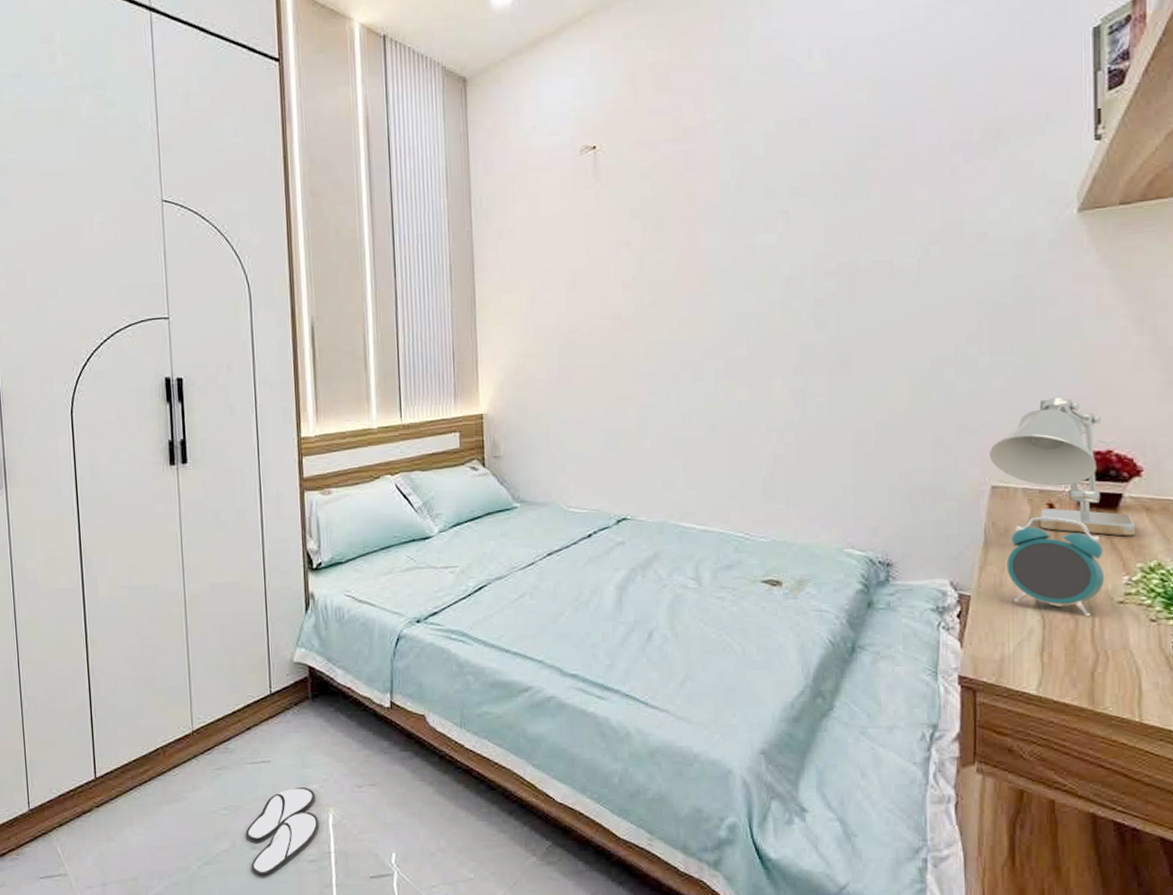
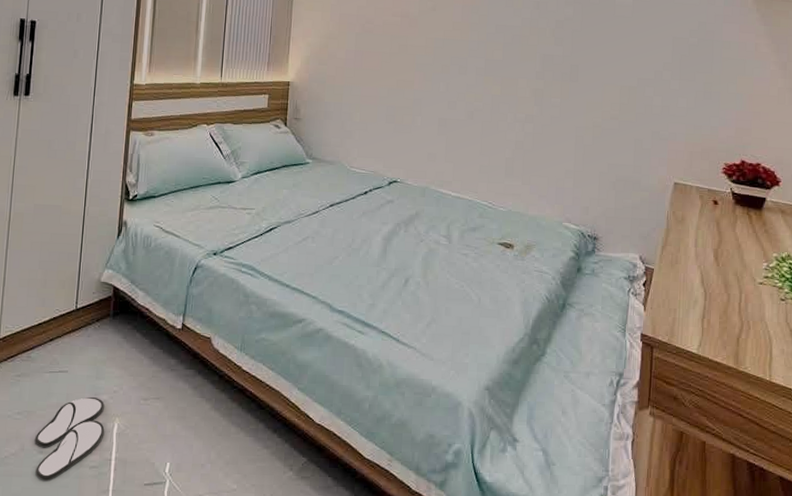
desk lamp: present [990,397,1136,537] -> none [674,118,774,232]
alarm clock: present [1006,516,1105,618] -> none [681,210,751,294]

